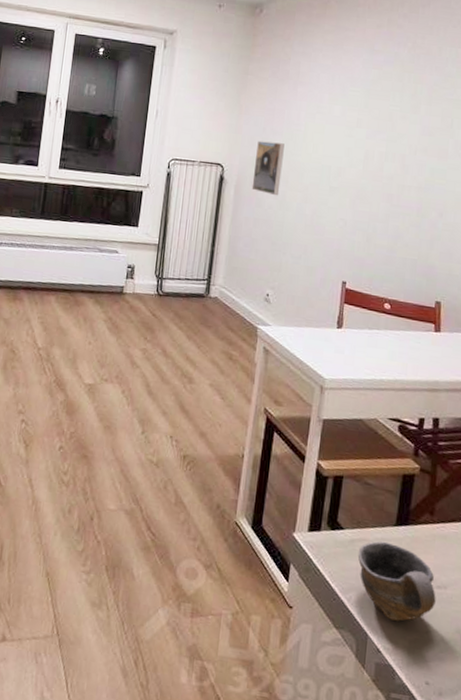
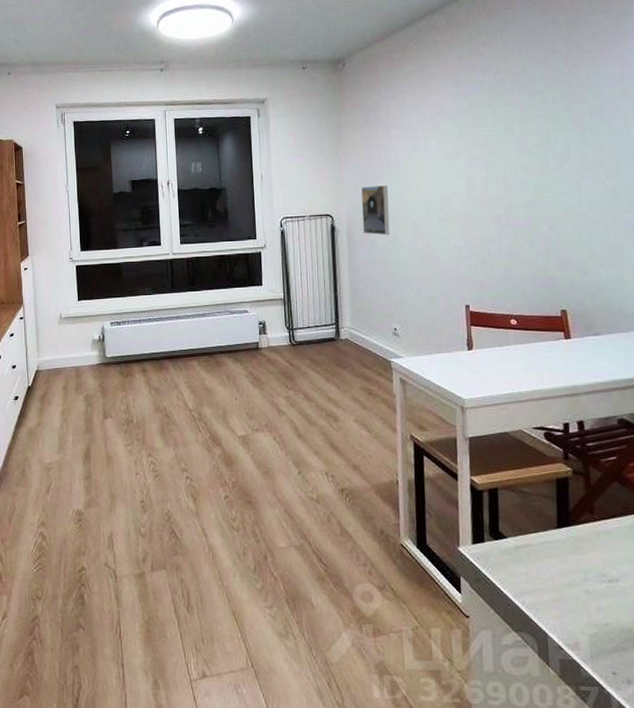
cup: present [357,541,436,621] -> none [524,544,610,618]

